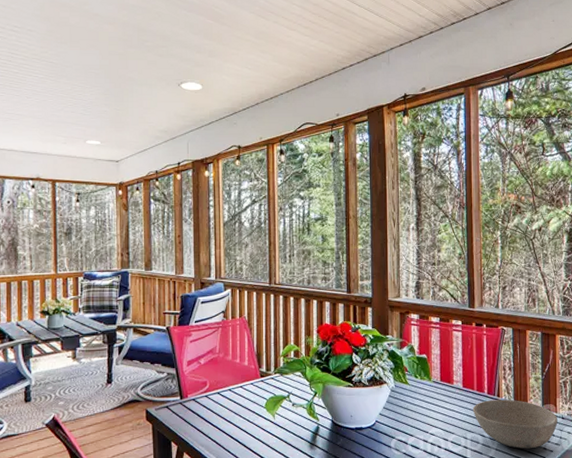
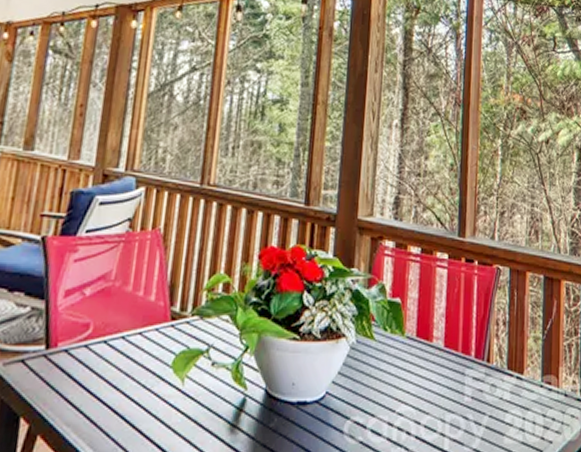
bowl: present [473,399,558,449] -> none [455,366,560,439]

